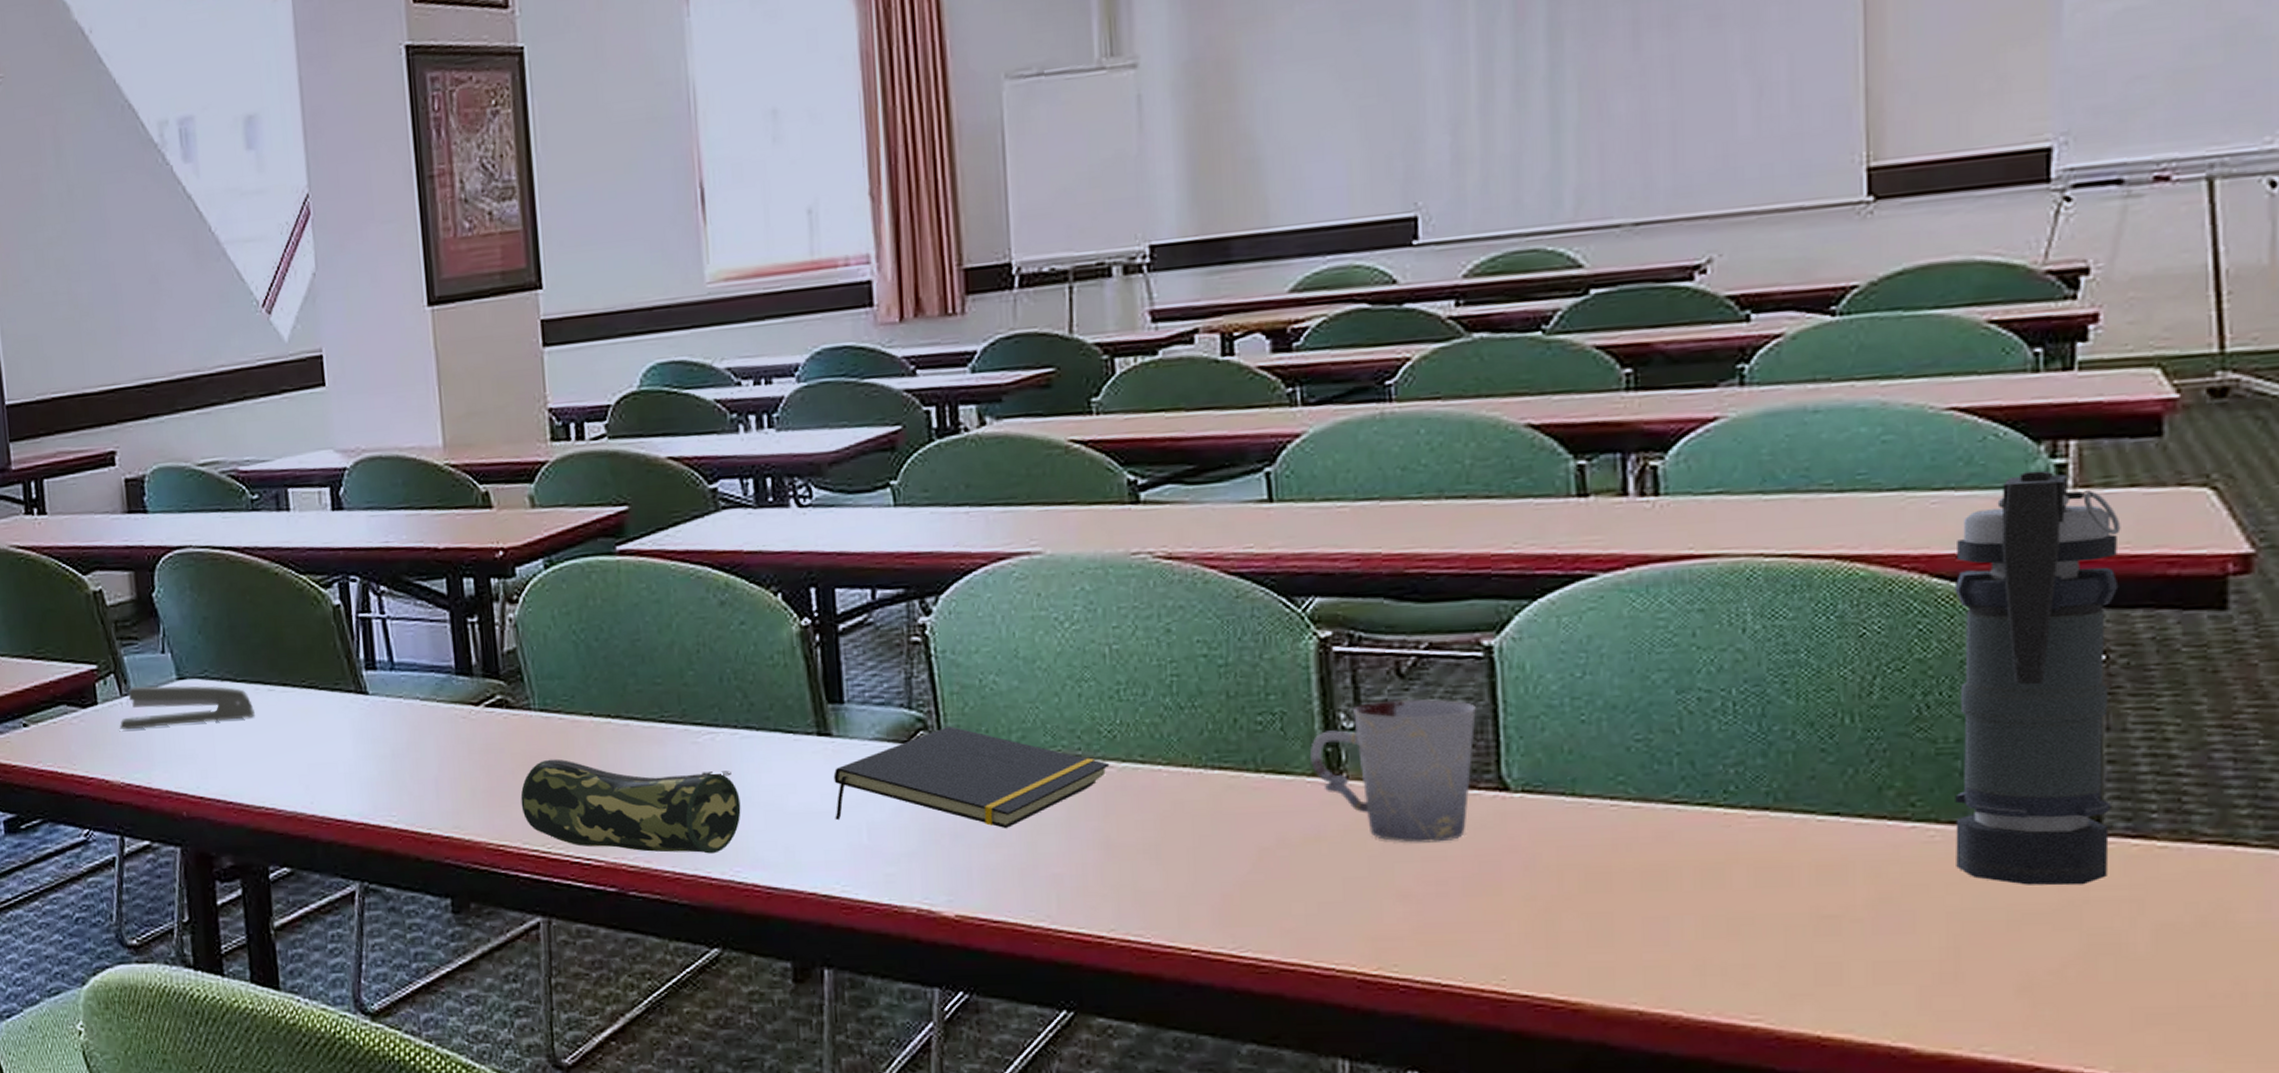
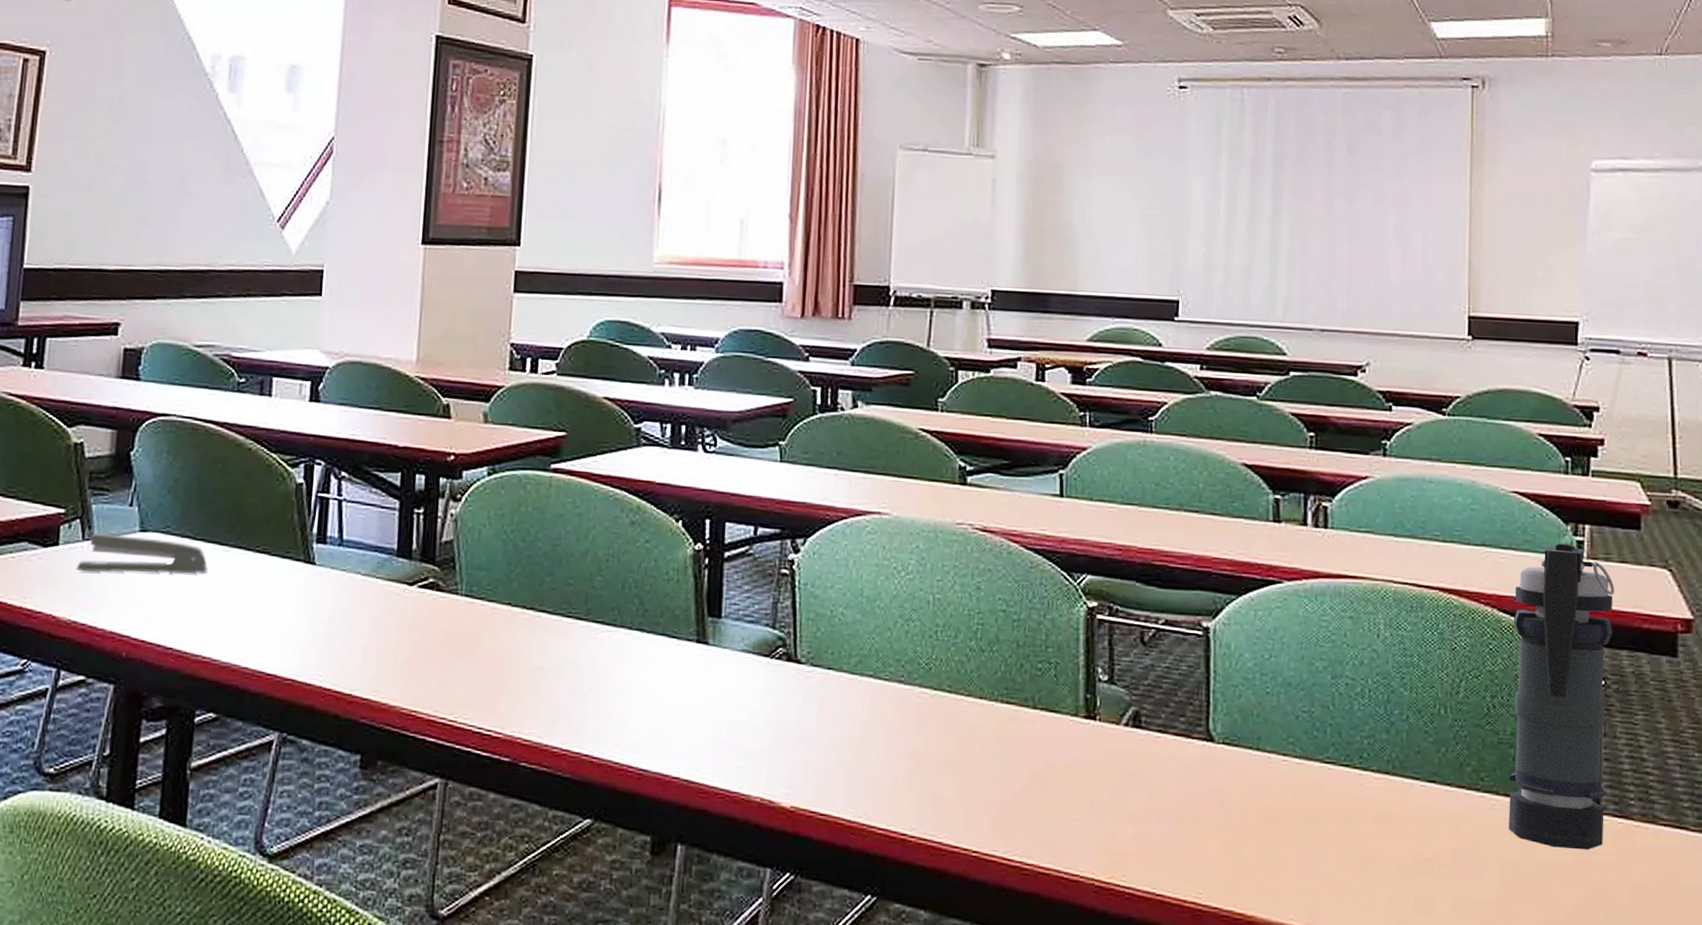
pencil case: present [520,758,741,854] -> none [436,639,626,736]
notepad: present [833,726,1110,829] -> none [702,646,925,737]
cup: present [1310,699,1476,843] -> none [1074,661,1195,778]

